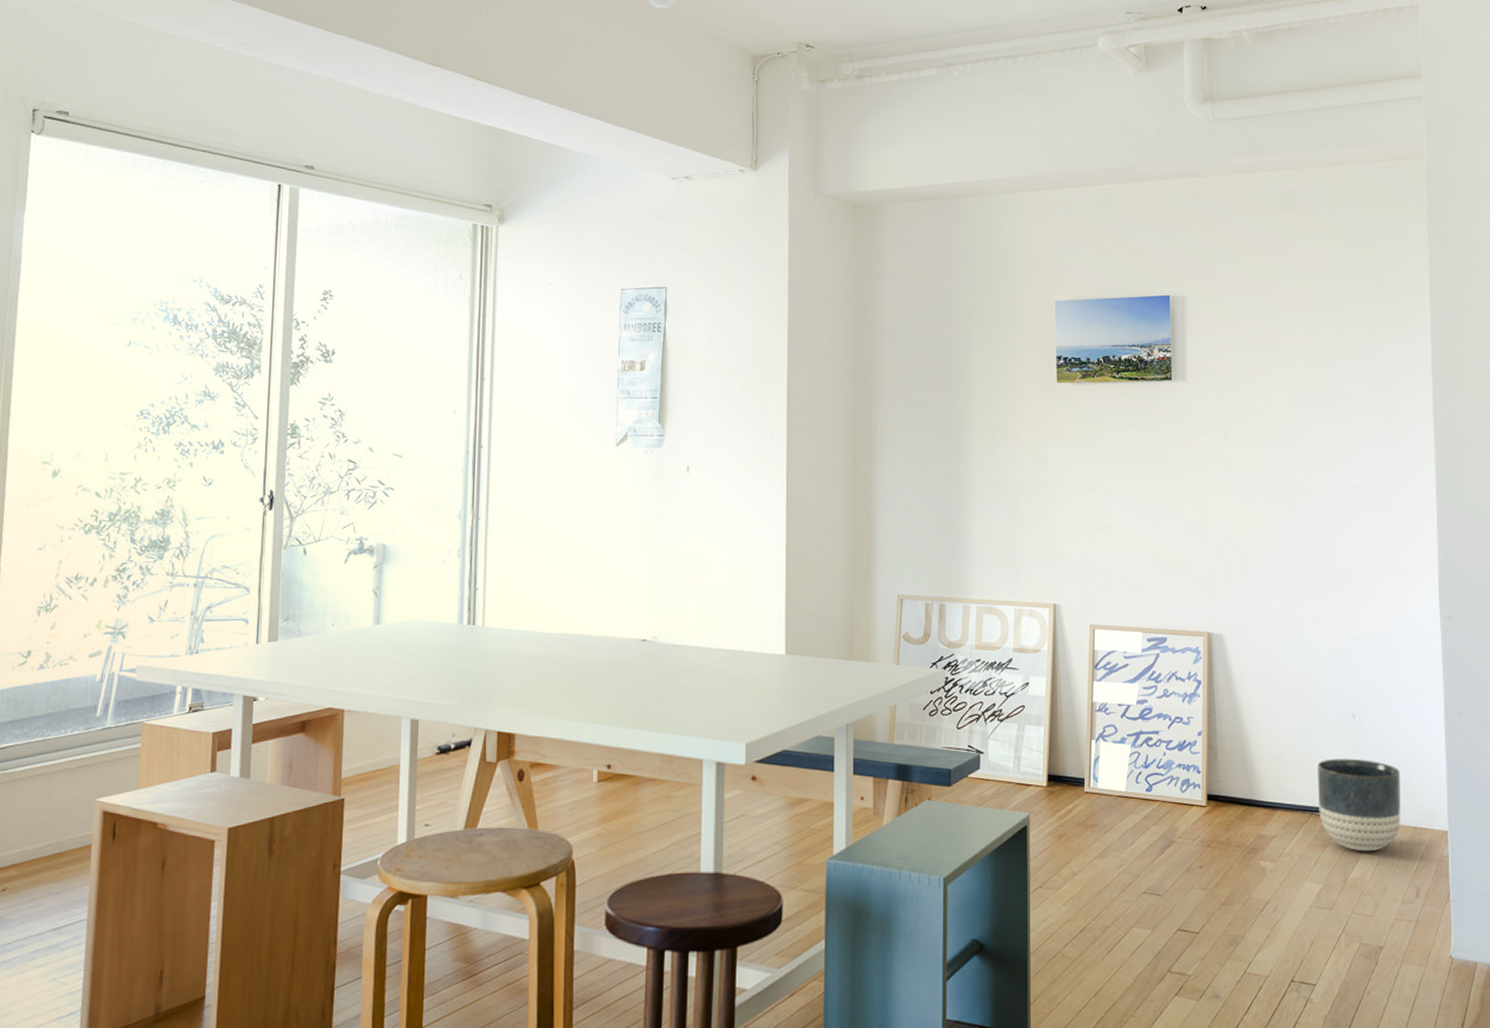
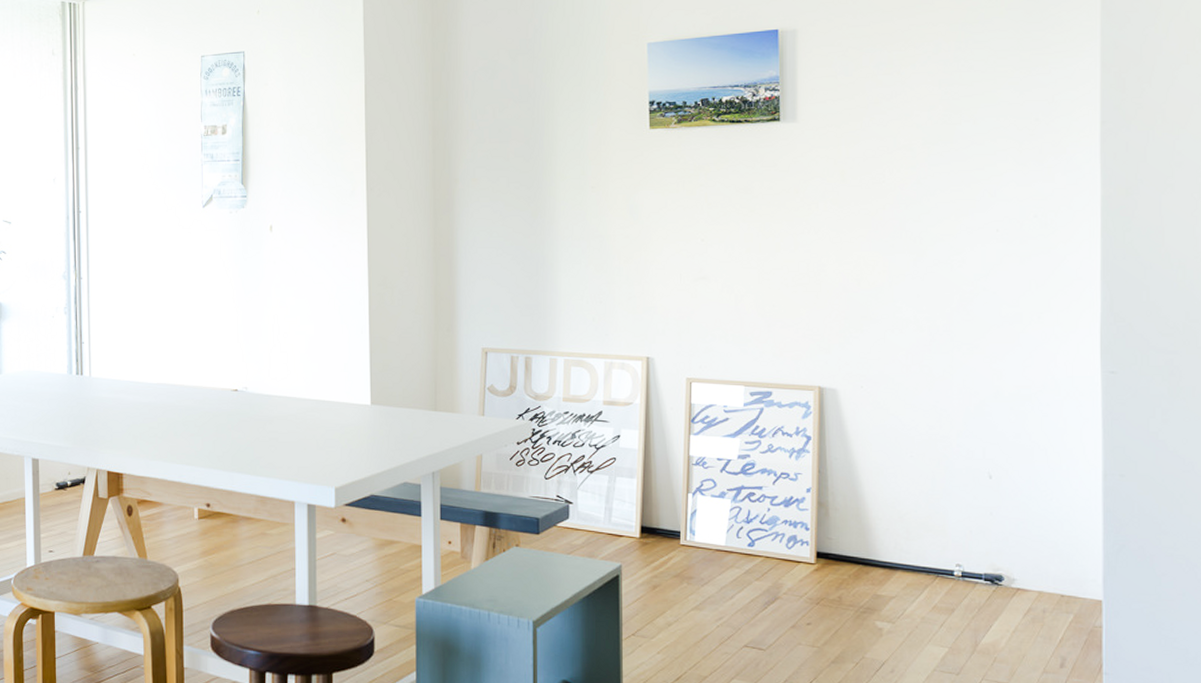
planter: present [1318,758,1401,852] -> none [946,520,1046,618]

